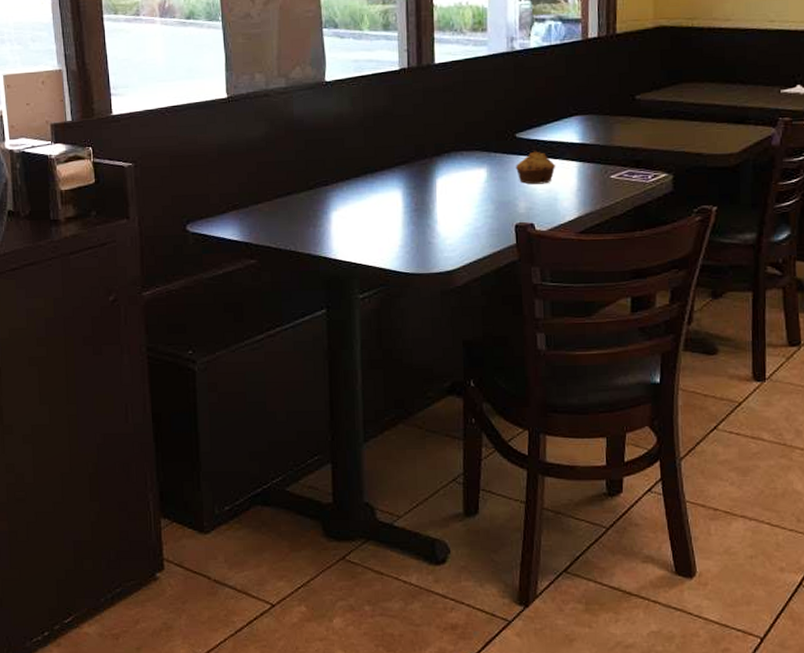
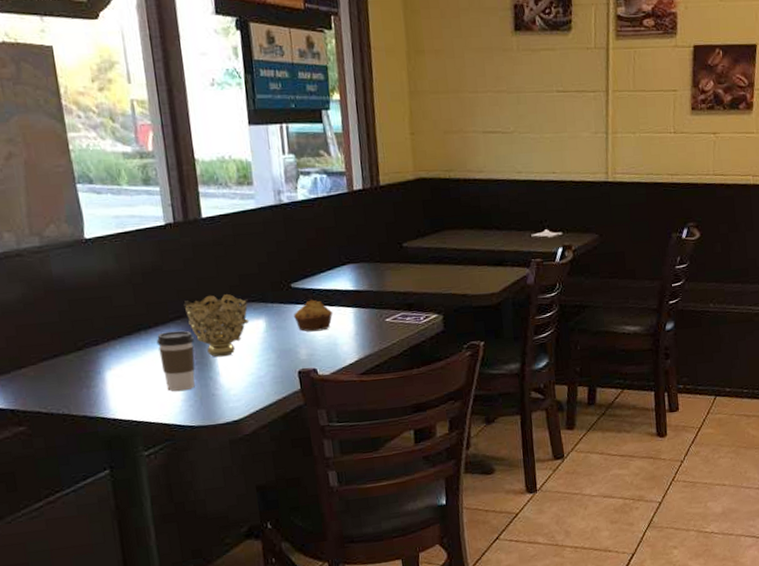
coffee cup: none [381,176,416,237] -> present [156,330,195,392]
decorative bowl: none [410,141,472,205] -> present [183,294,249,357]

